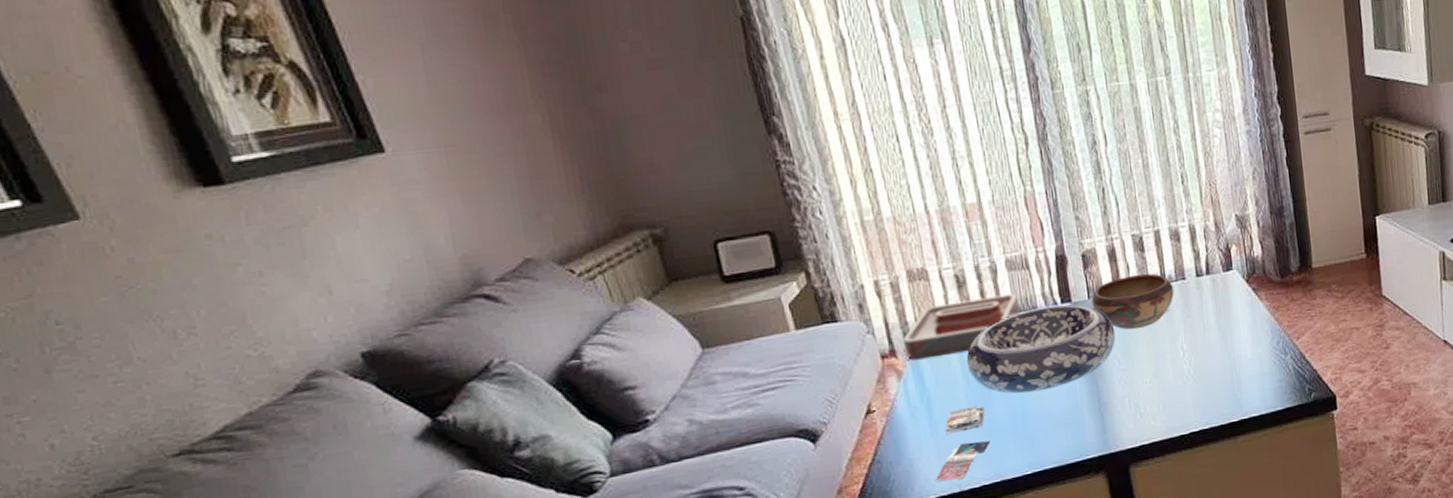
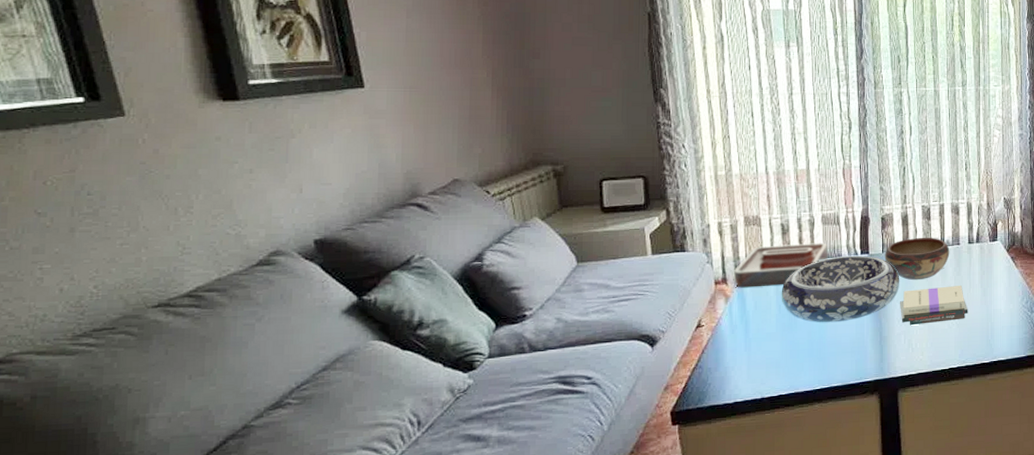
magazine: present [934,406,991,481] -> none [742,329,791,388]
books: none [1118,330,1206,386] -> present [900,286,968,326]

